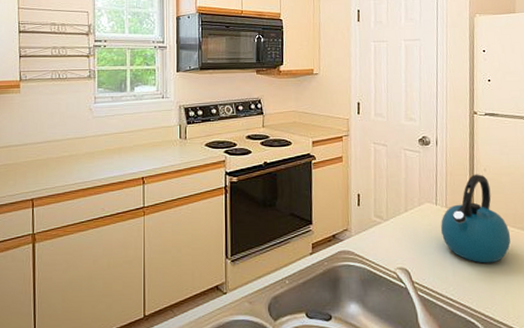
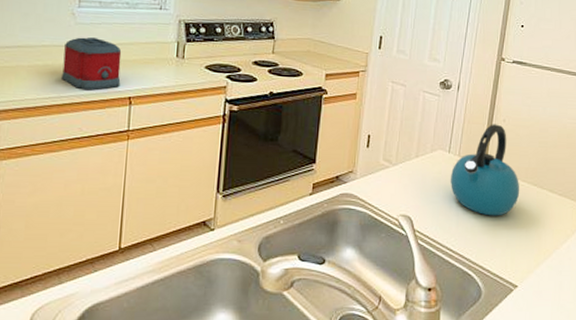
toaster: none [85,128,134,175] -> present [62,37,122,91]

